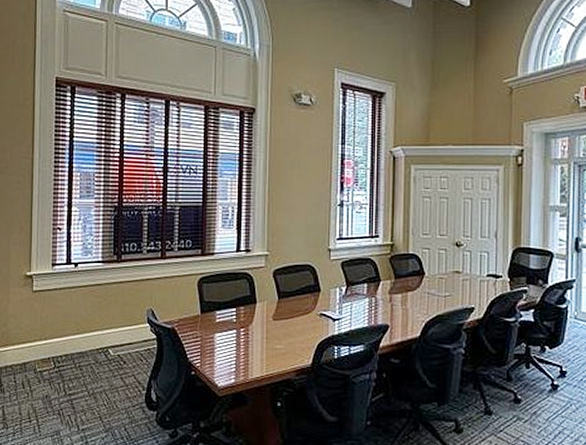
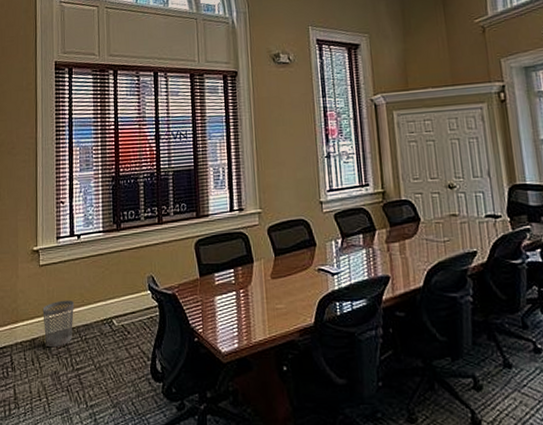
wastebasket: none [35,327,69,373] -> present [42,300,75,348]

